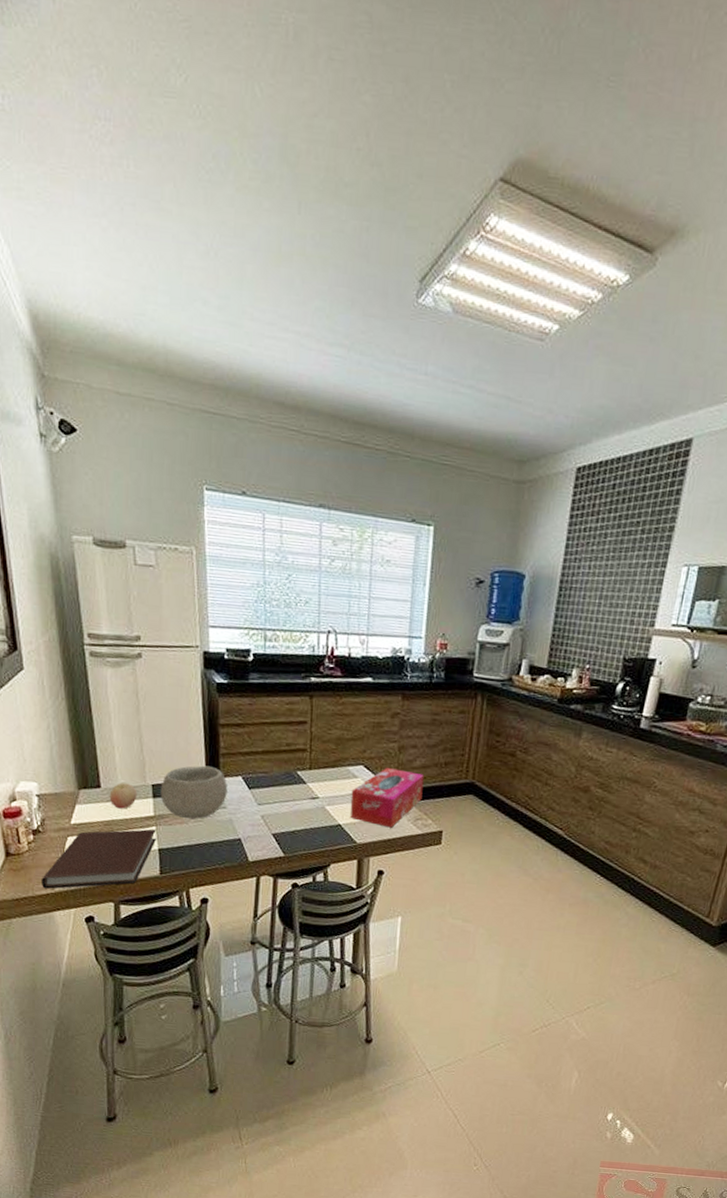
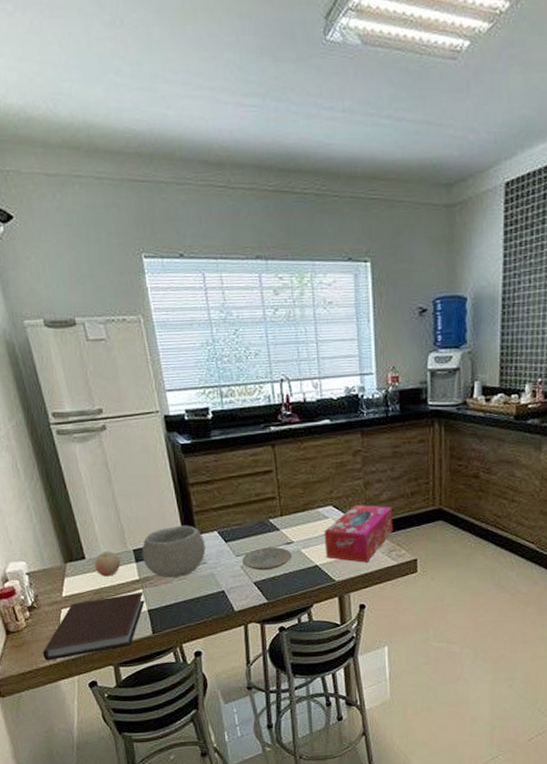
plate: none [264,799,315,824] -> present [242,547,292,571]

